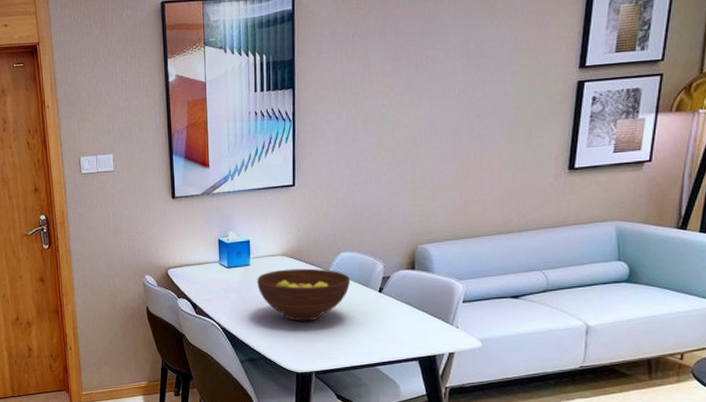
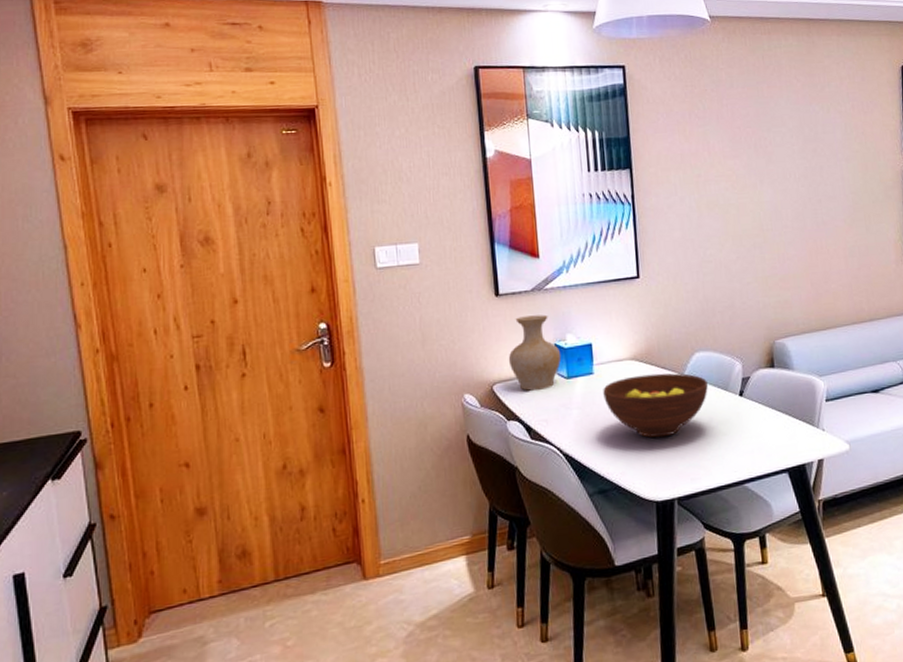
vase: none [180,215,224,276] -> present [508,314,562,391]

